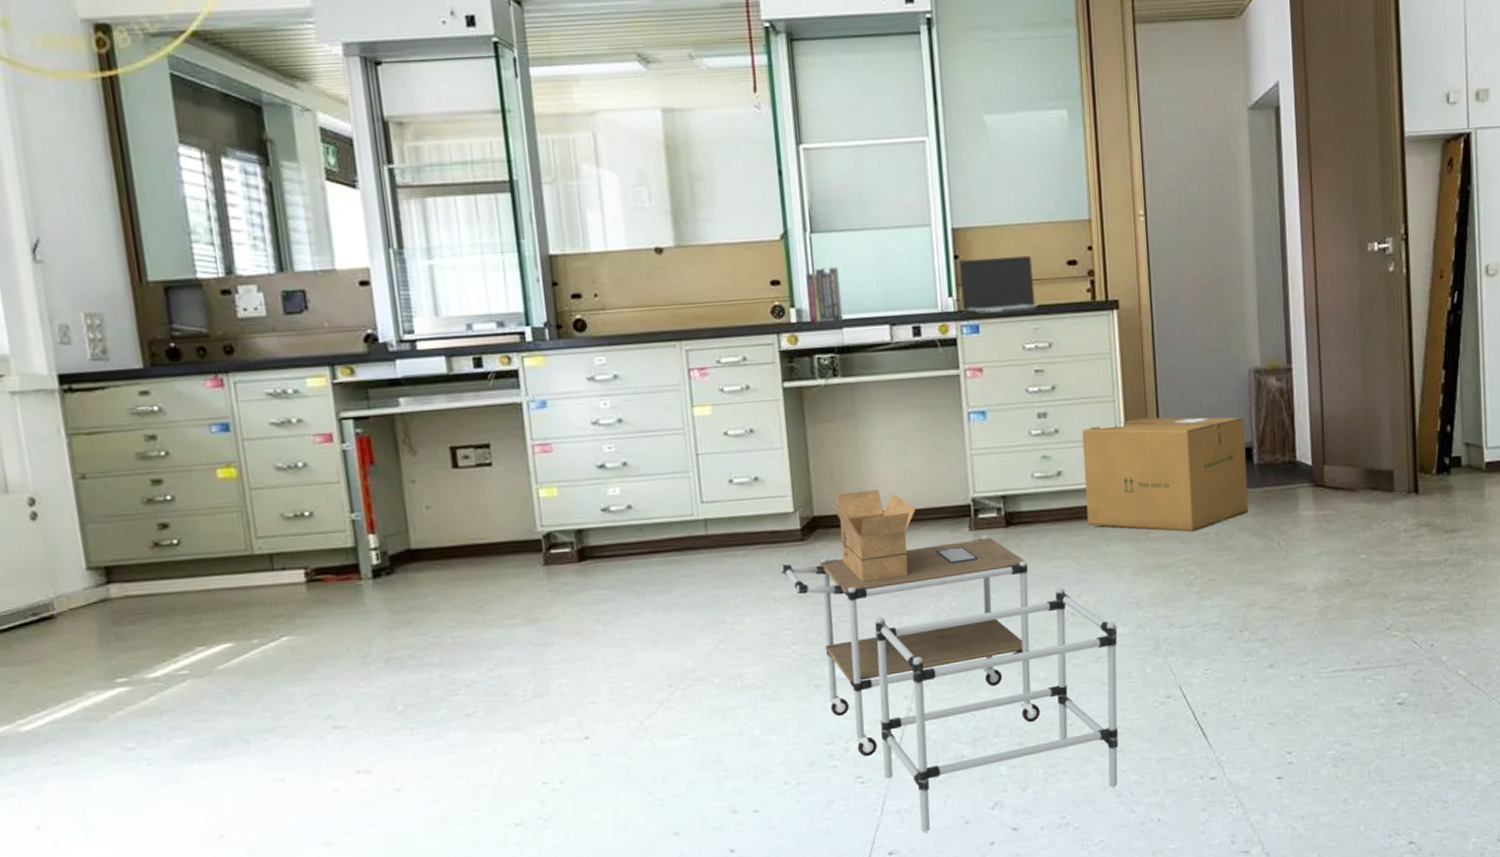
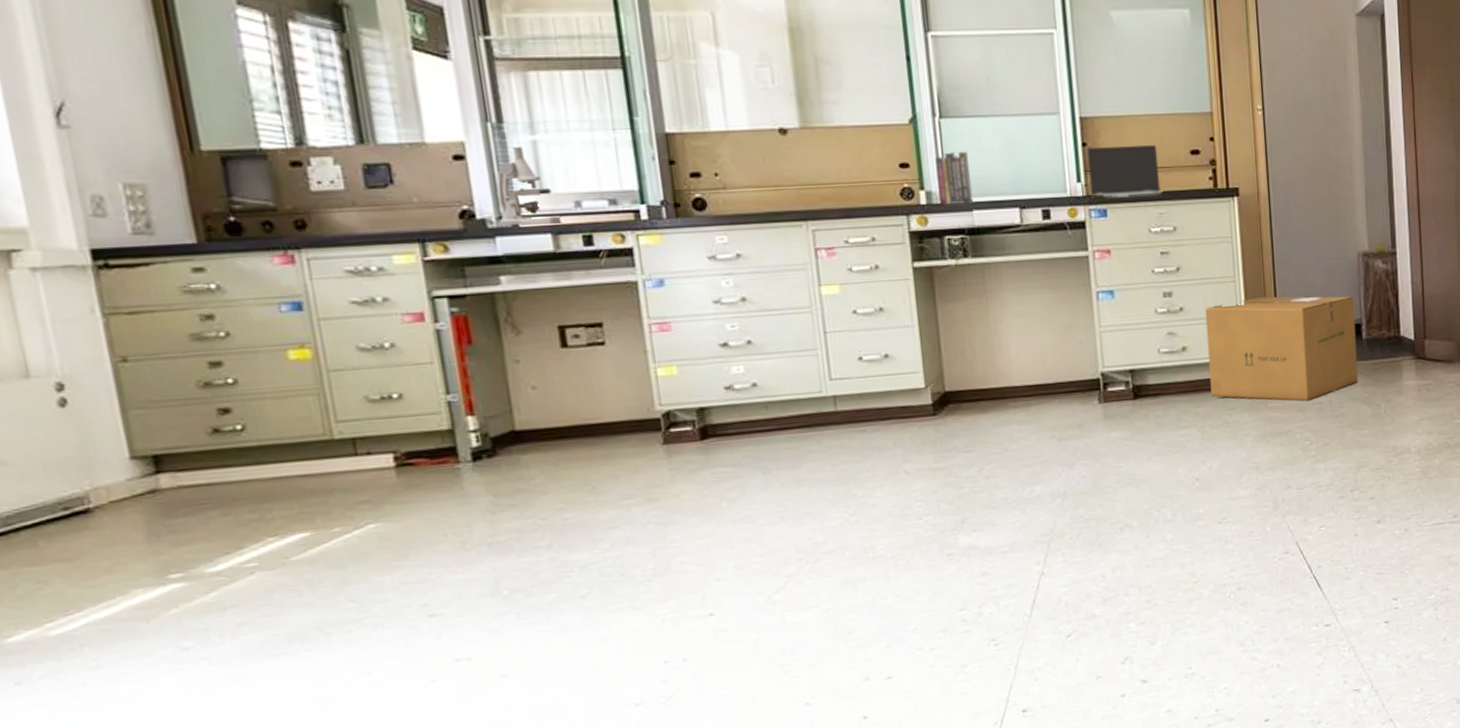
microscope: none [398,272,456,350] -> present [497,147,564,227]
utility cart: present [780,490,1119,833] -> none [912,365,1241,689]

